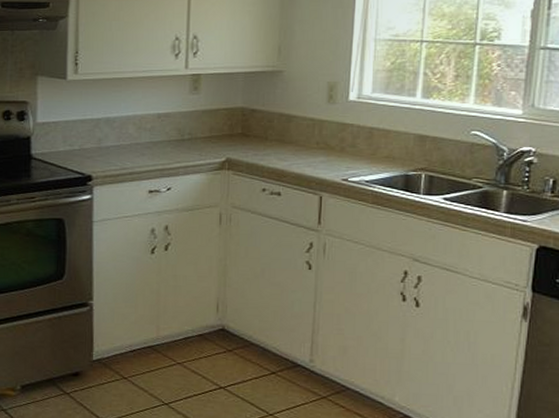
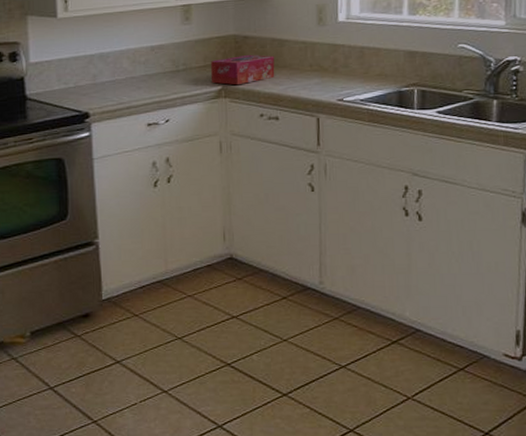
tissue box: none [216,128,281,158] -> present [211,54,275,86]

